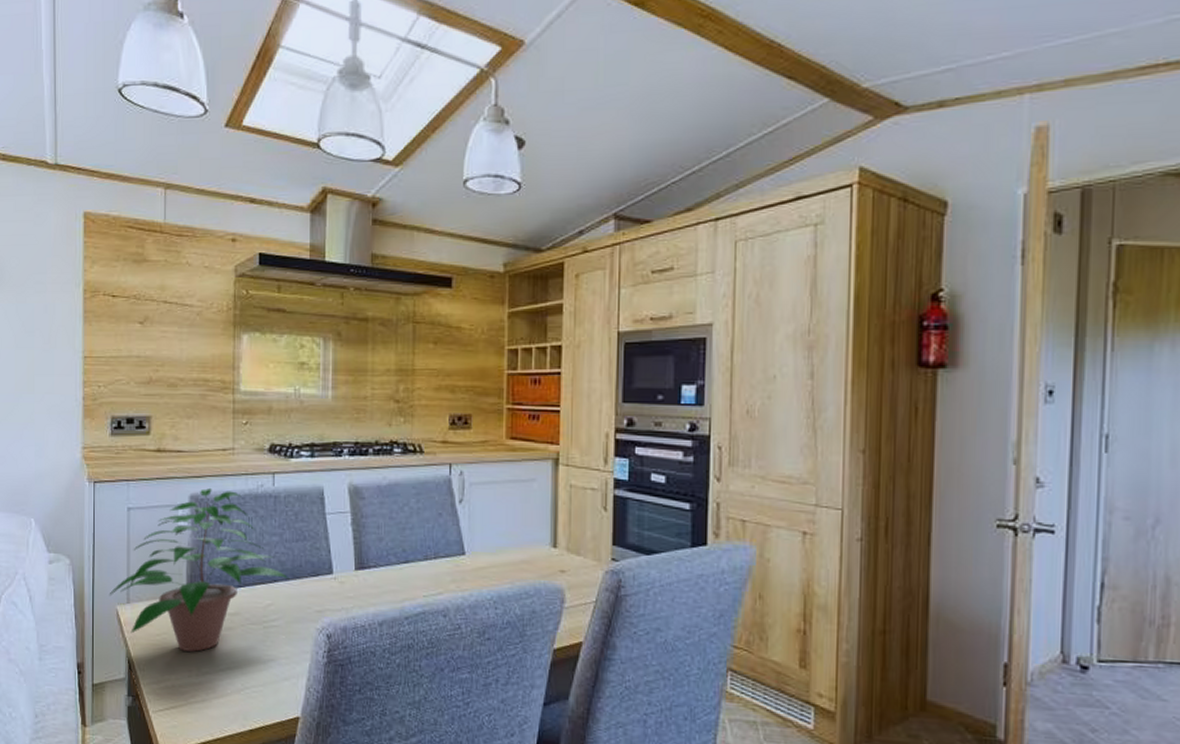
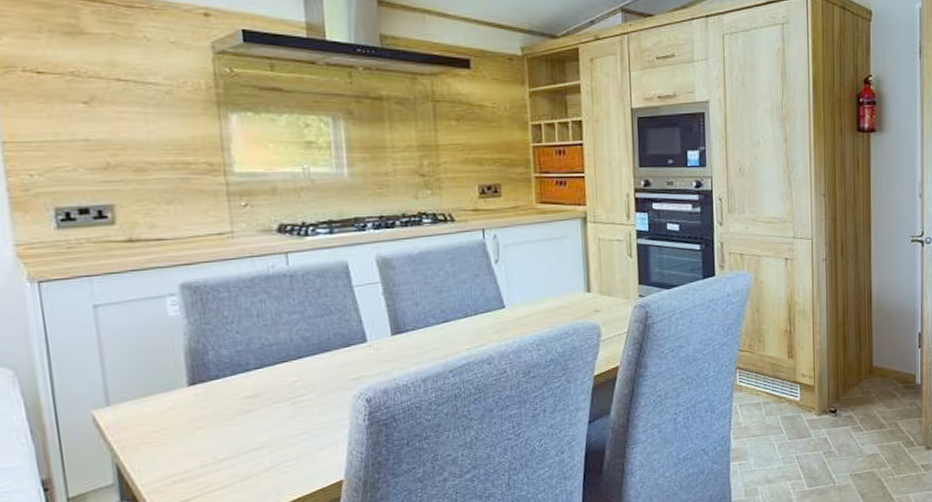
potted plant: present [109,487,290,652] -> none [78,273,317,443]

